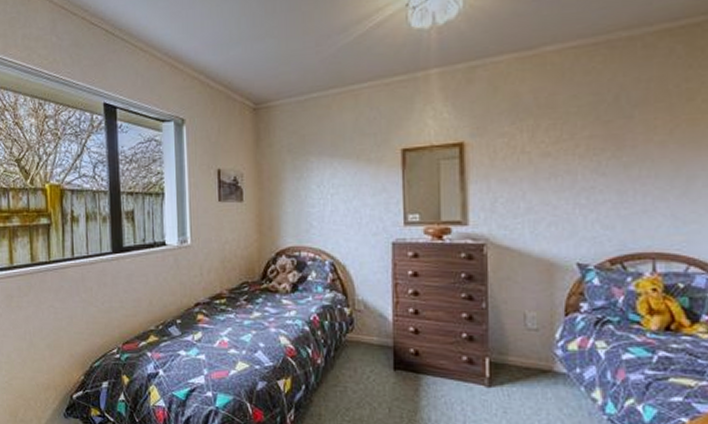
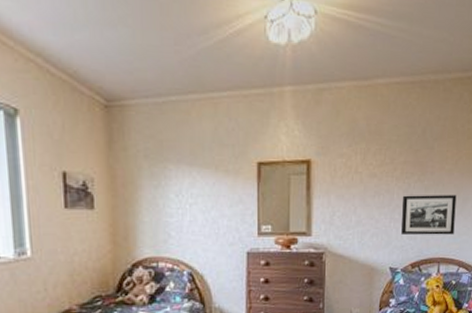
picture frame: none [591,172,676,224] -> present [401,195,457,235]

